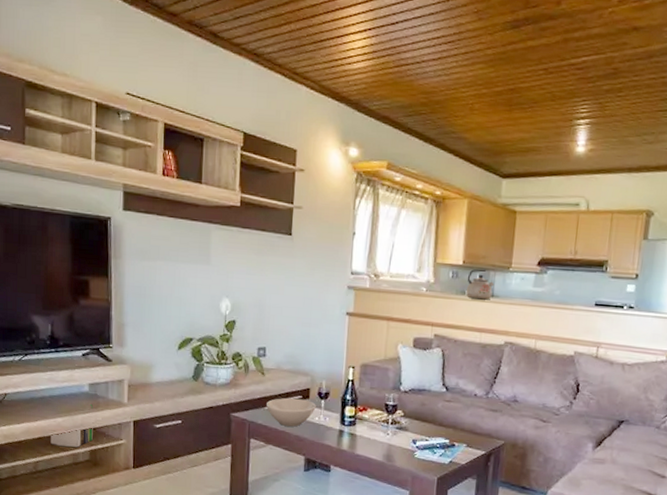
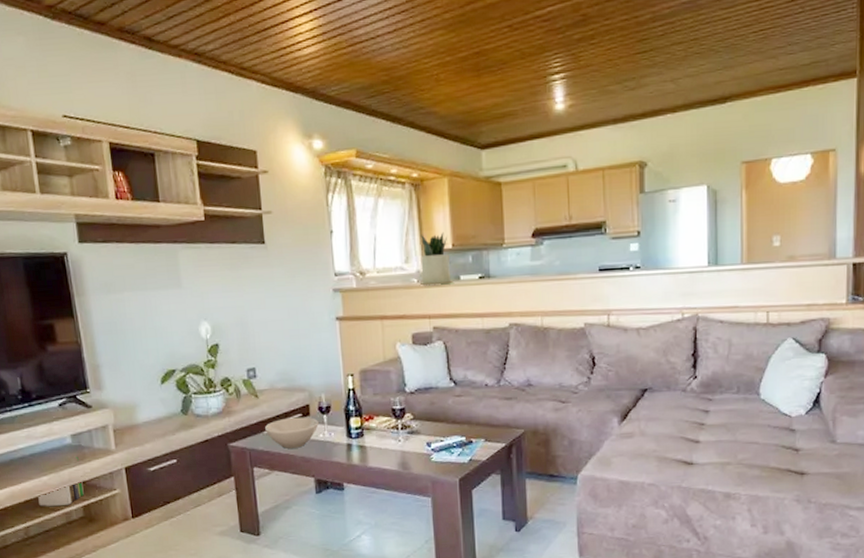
planter: none [427,248,459,298] -> present [419,232,453,286]
kettle: present [465,269,495,300] -> none [459,249,489,283]

